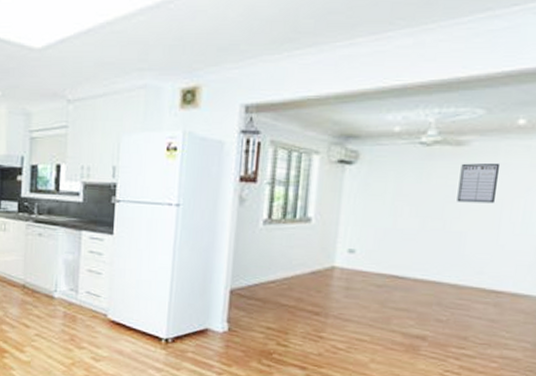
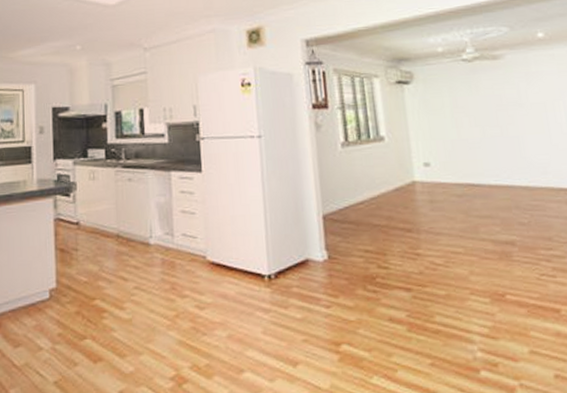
writing board: present [457,163,501,204] -> none [502,71,538,110]

